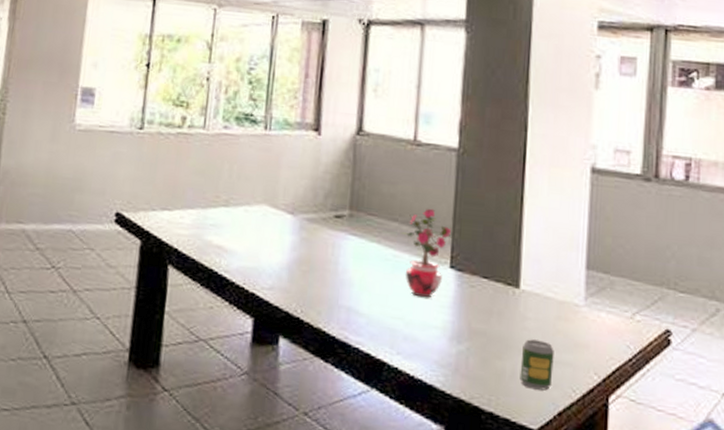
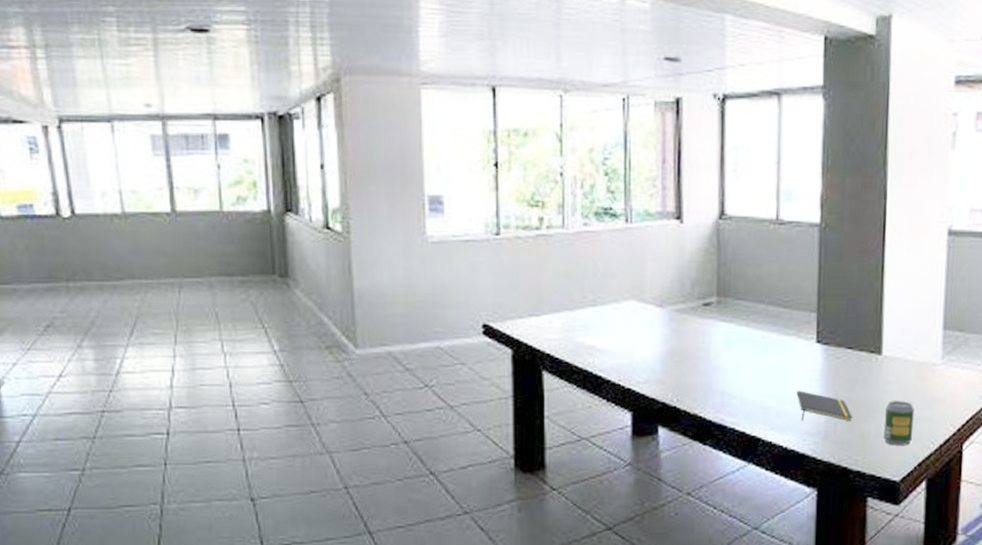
potted plant: present [401,208,452,298] -> none [769,286,817,374]
notepad: none [427,316,486,357] -> present [797,390,852,422]

